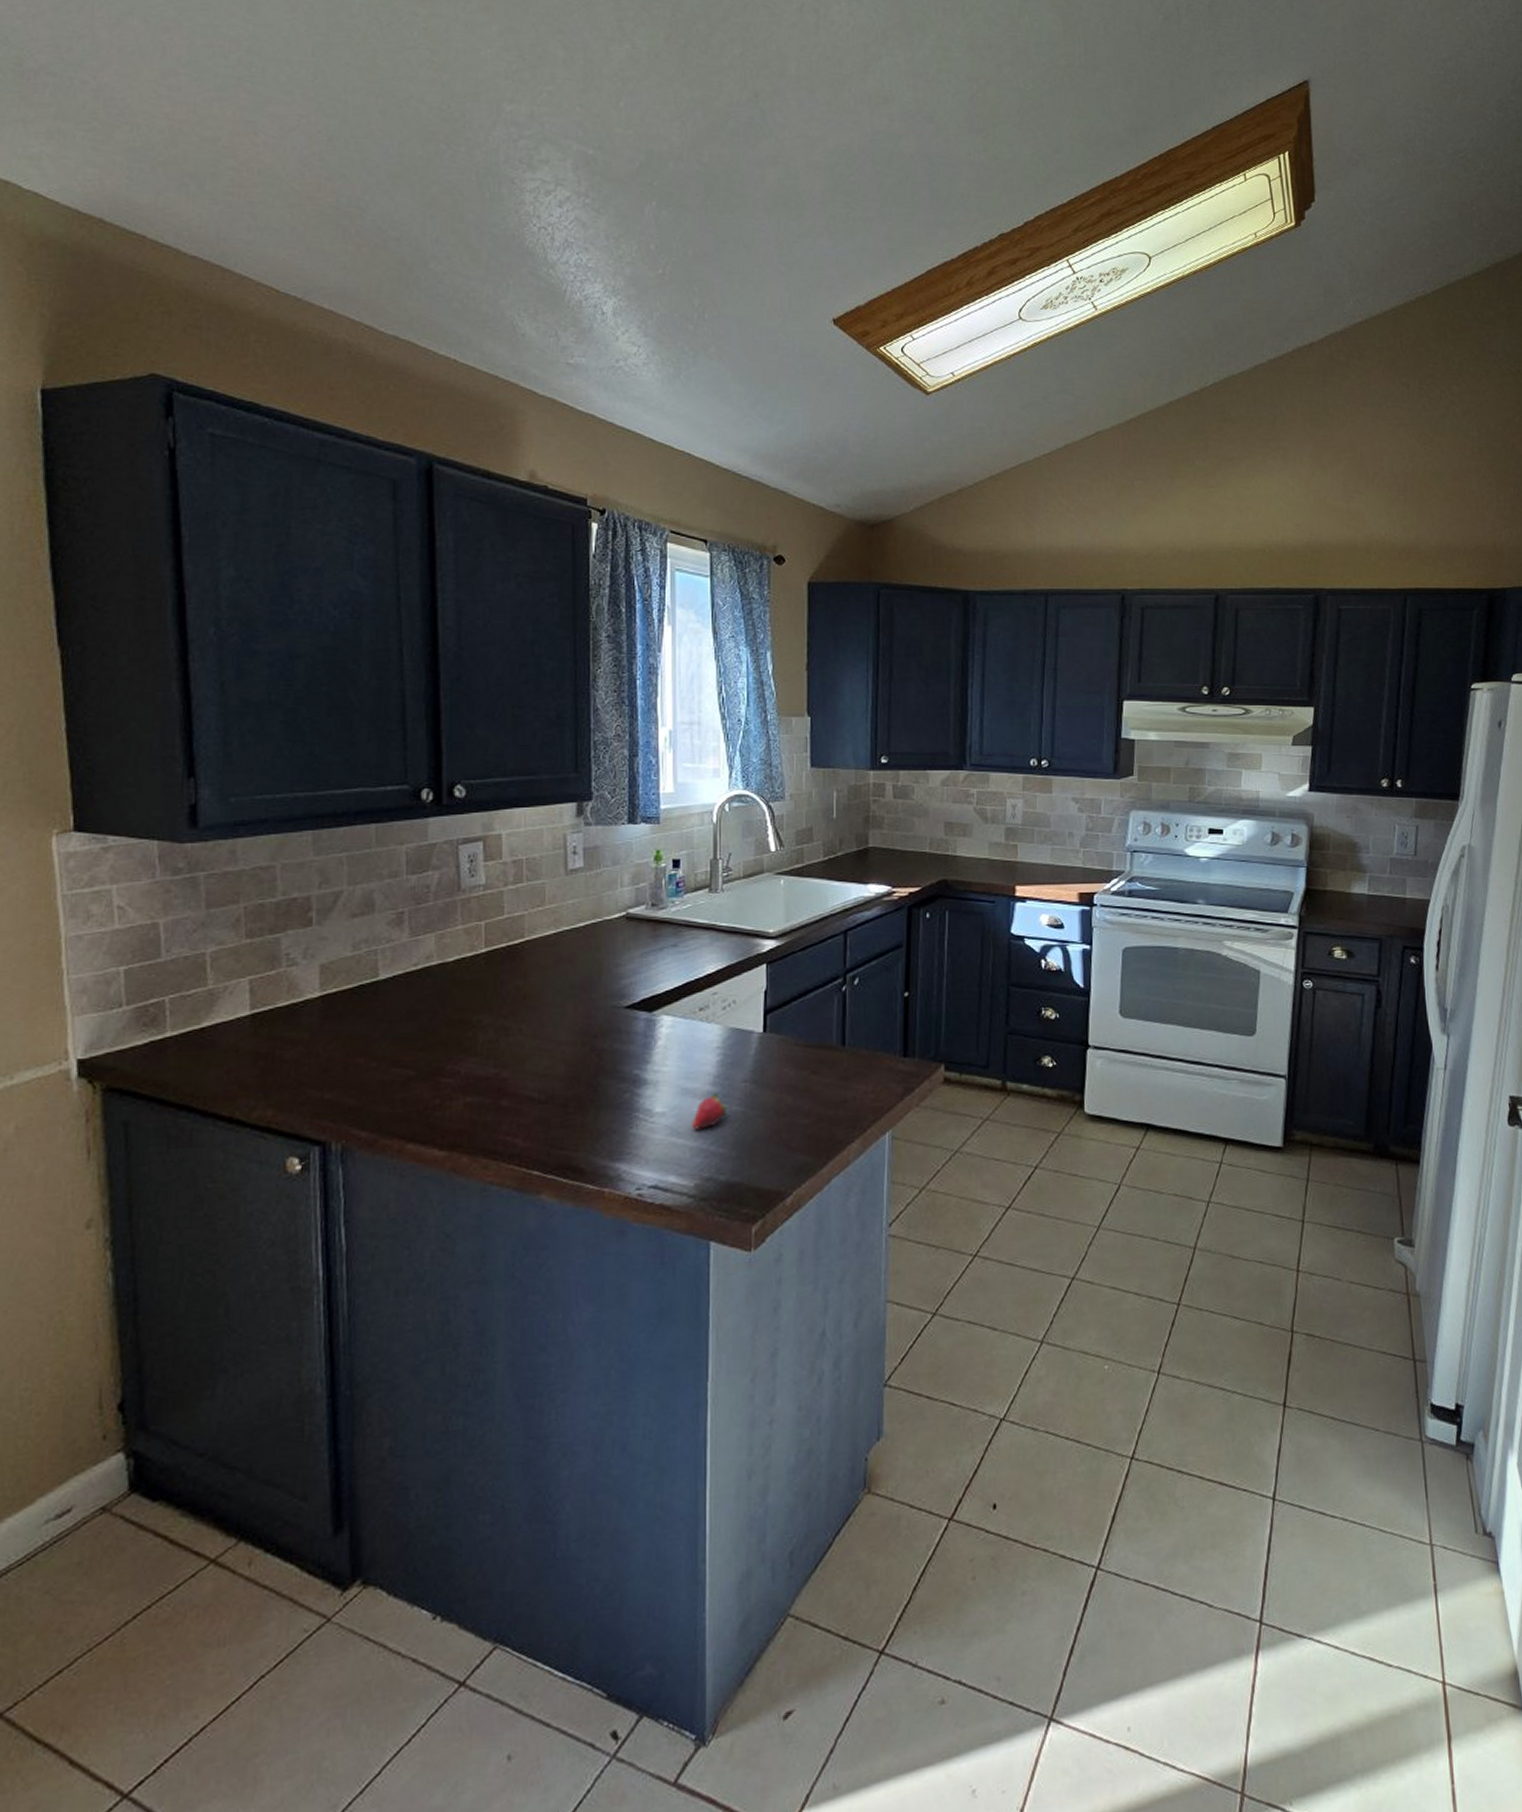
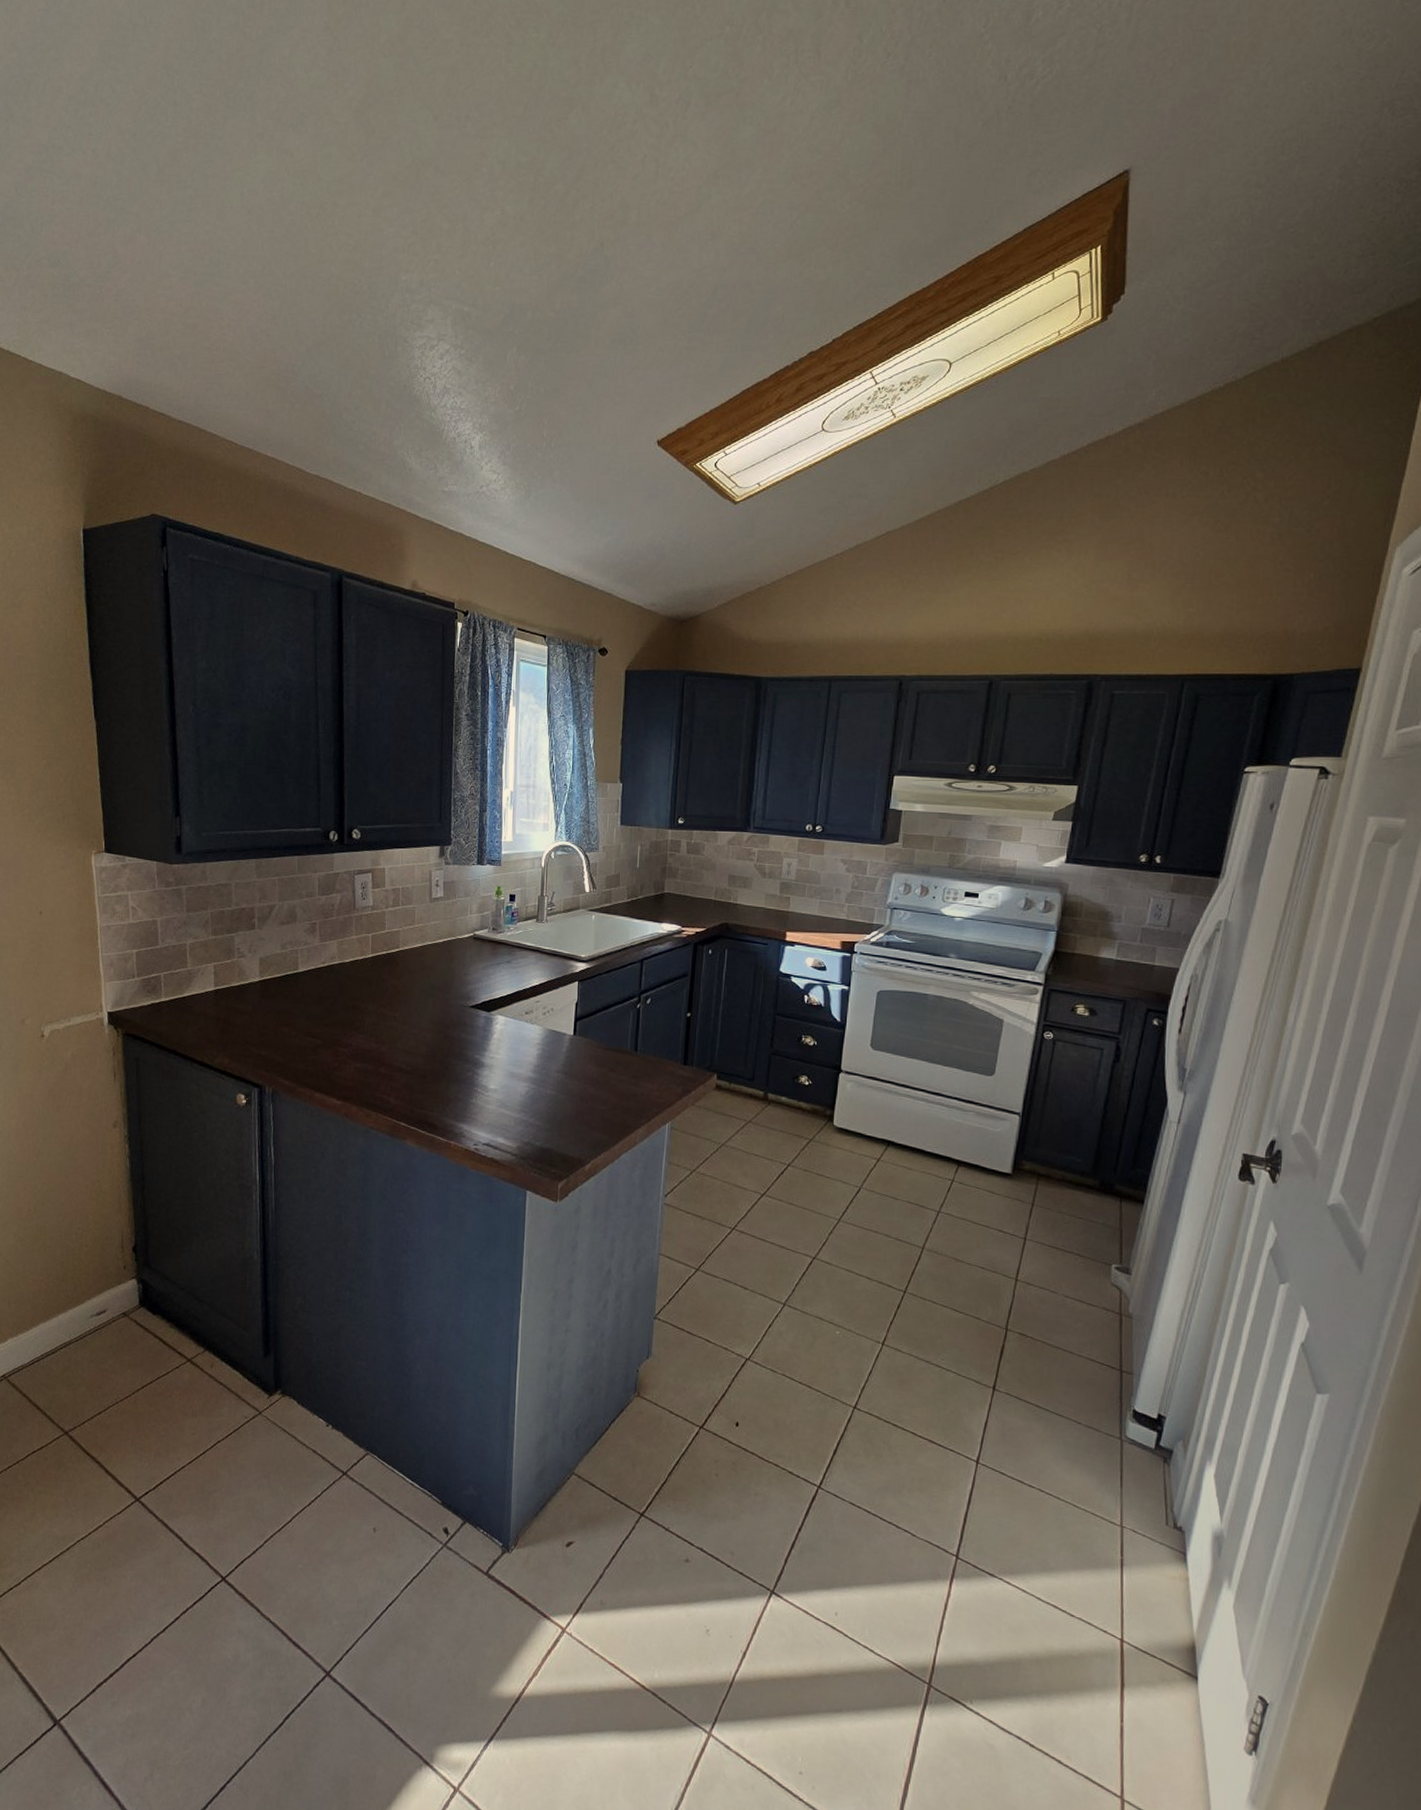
fruit: present [691,1092,729,1130] -> none [516,1078,545,1105]

